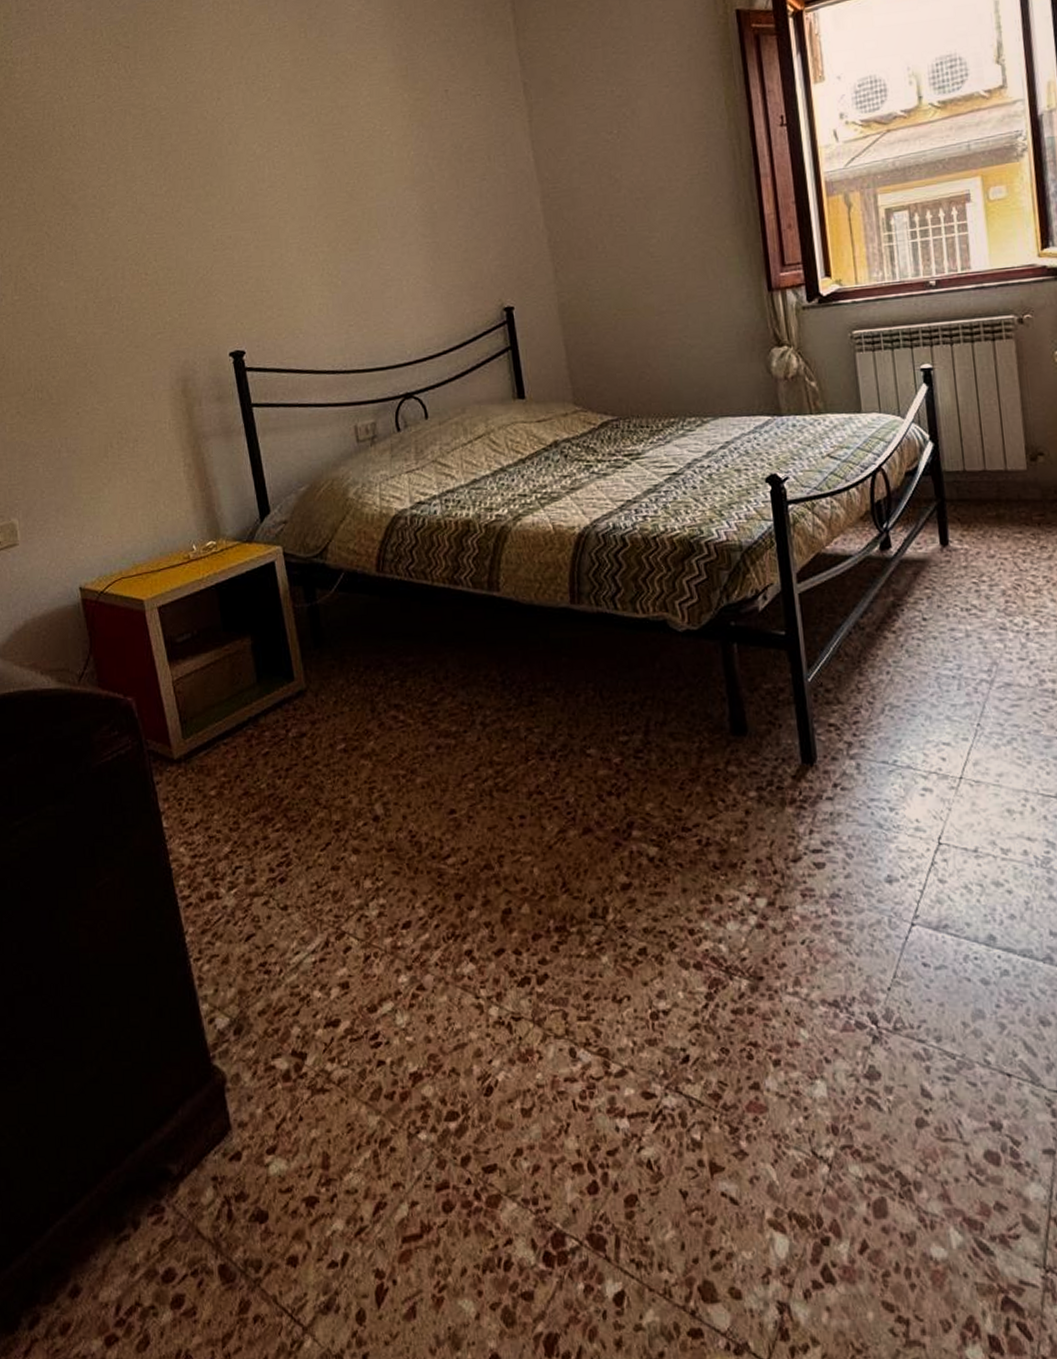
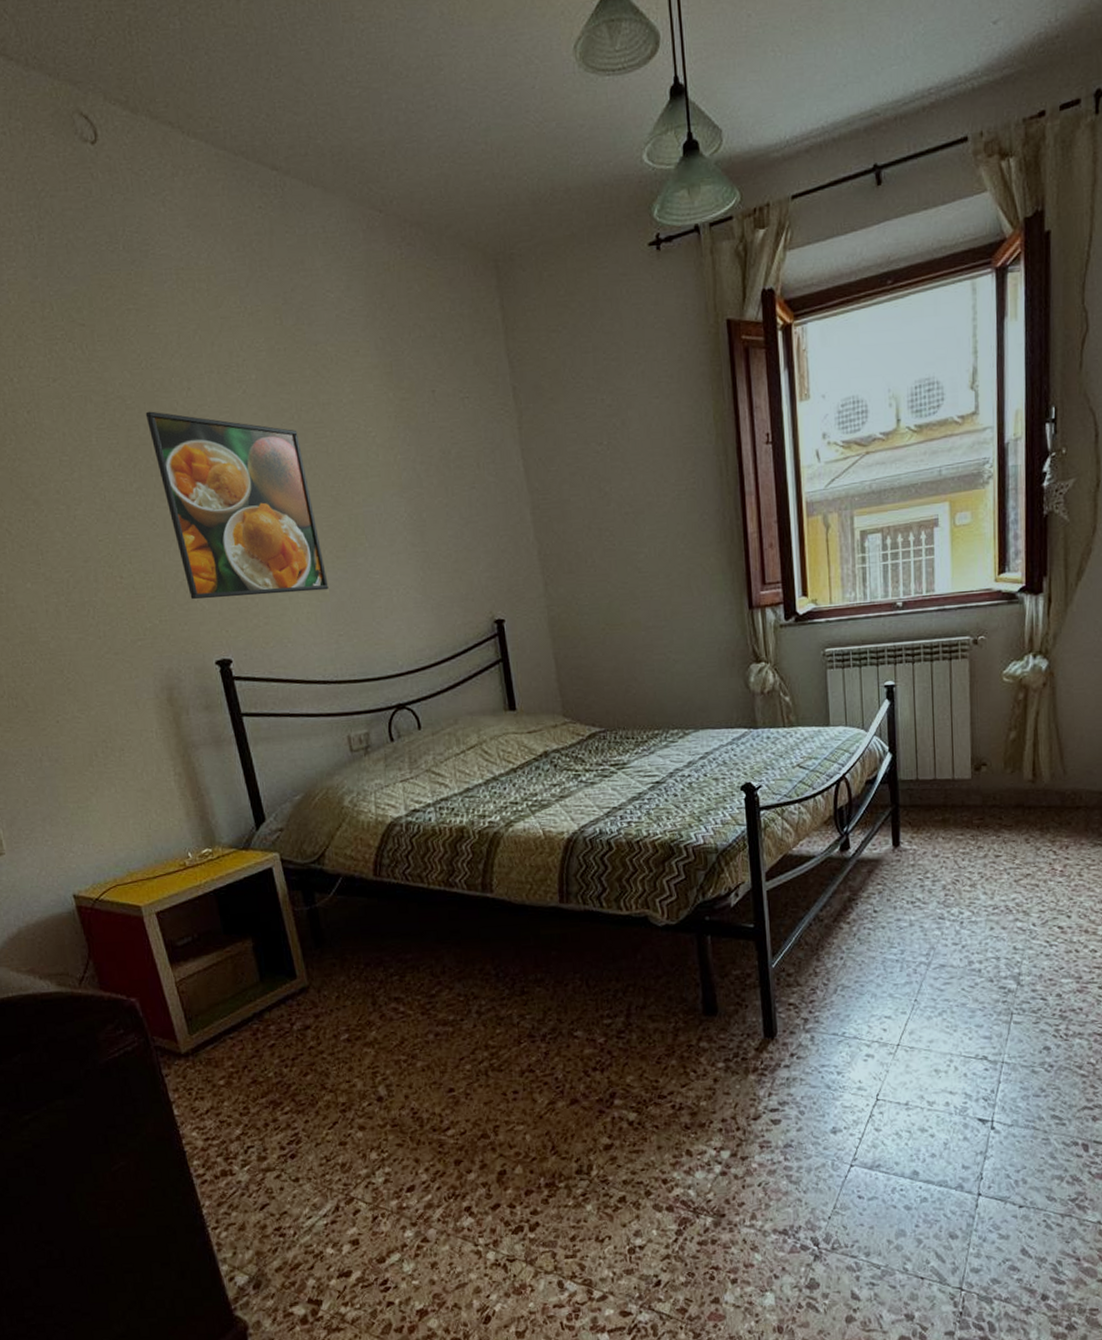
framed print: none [178,120,341,294] -> present [145,411,329,600]

